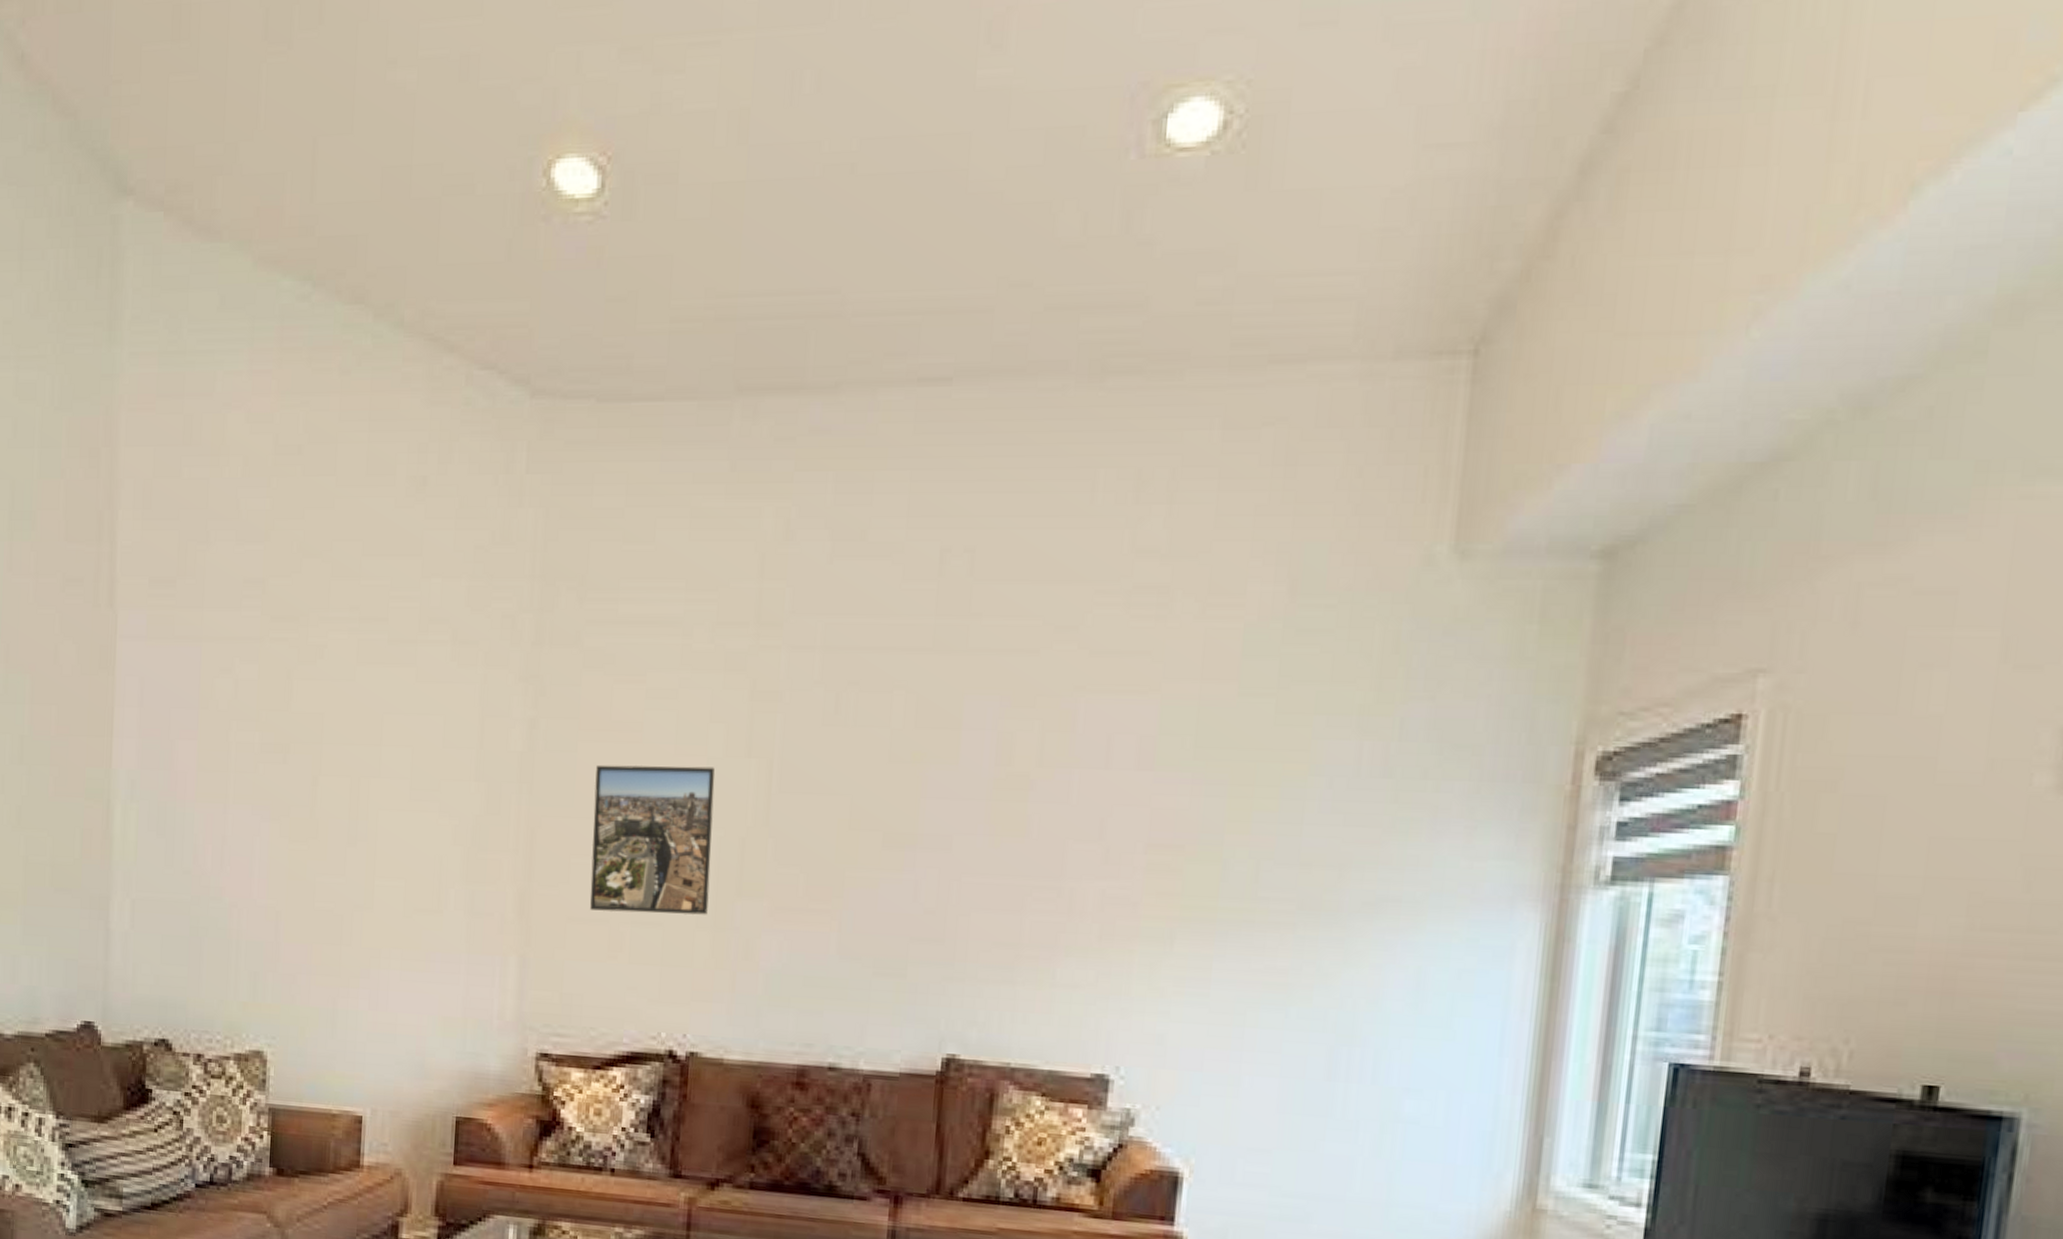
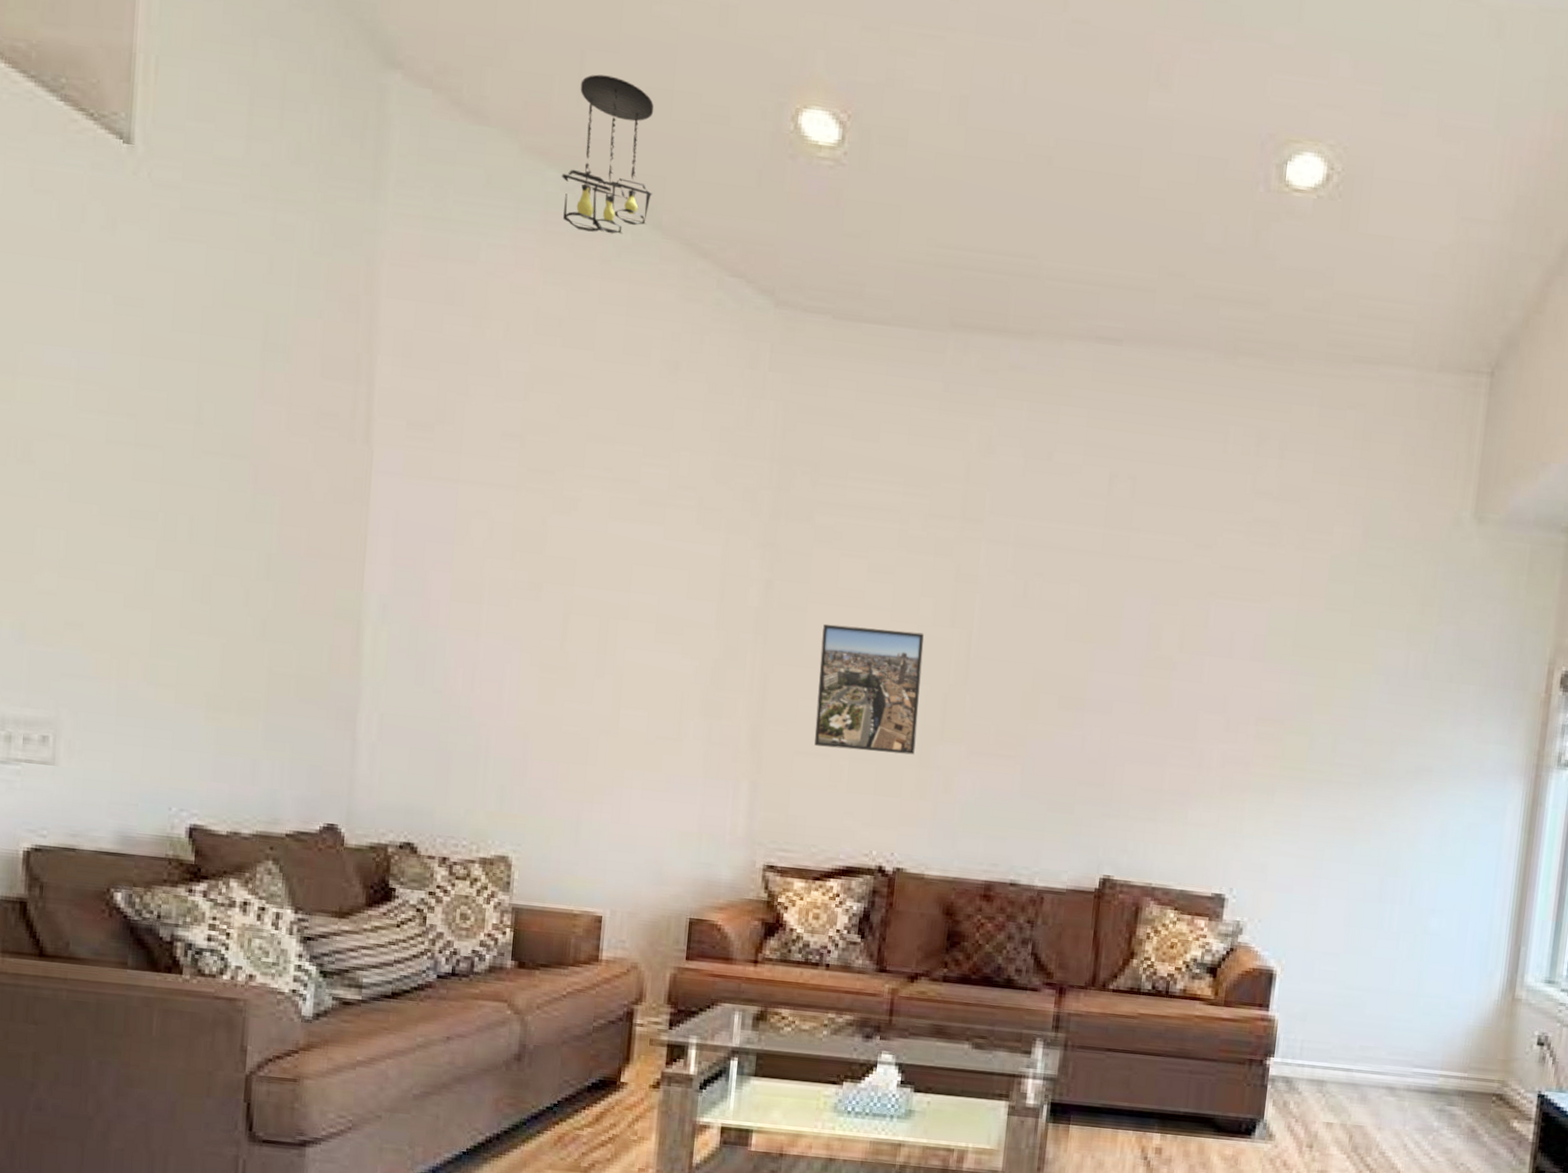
ceiling light fixture: none [296,161,393,342] -> present [561,74,654,234]

